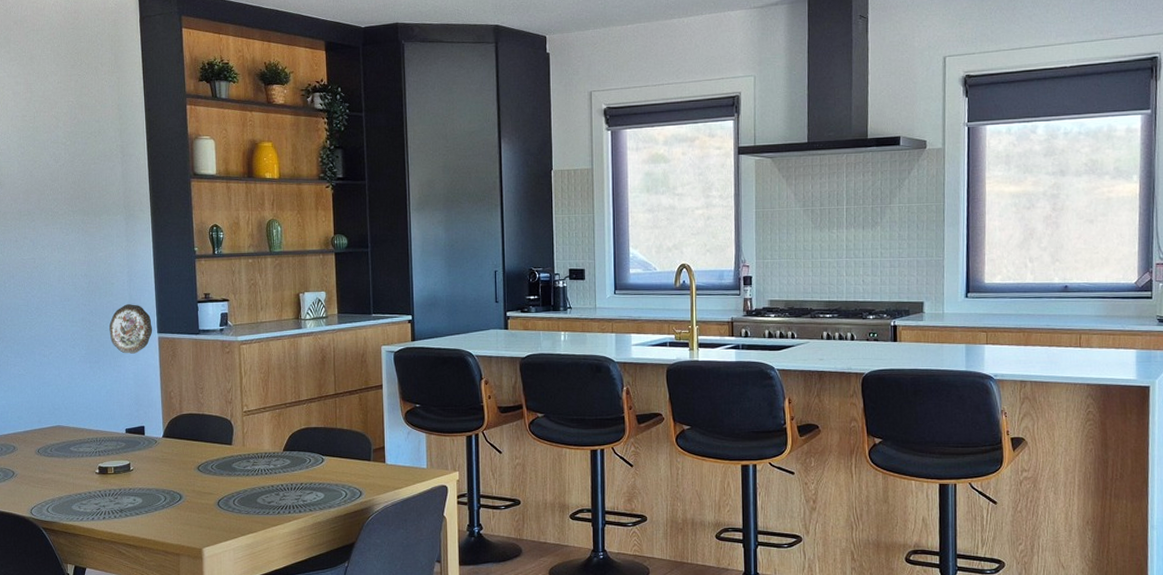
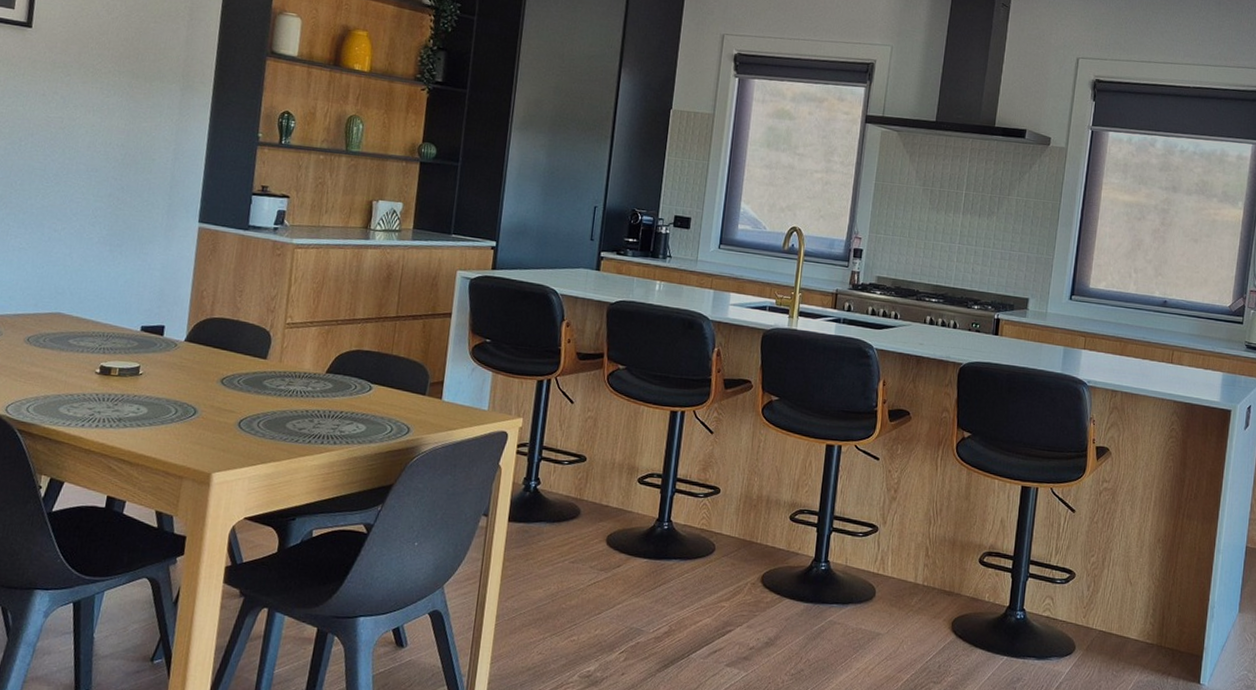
decorative plate: present [109,304,153,354] -> none [140,185,194,242]

